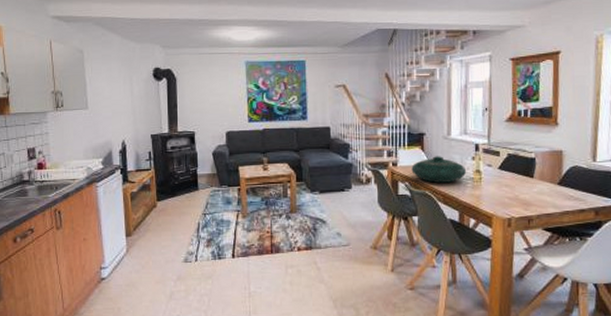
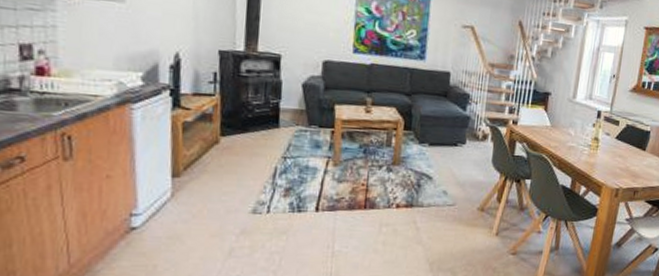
decorative bowl: present [411,156,467,183] -> none [531,118,586,148]

